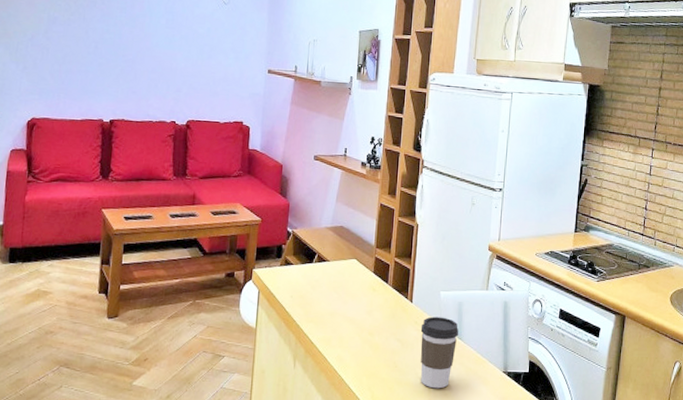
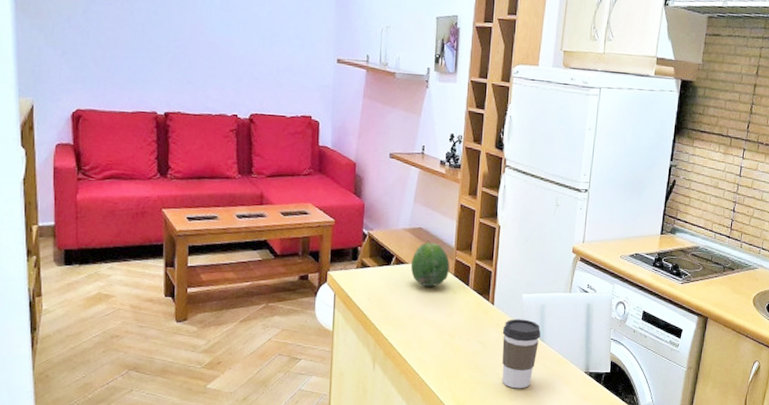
fruit: none [332,238,370,284] -> present [410,240,450,286]

